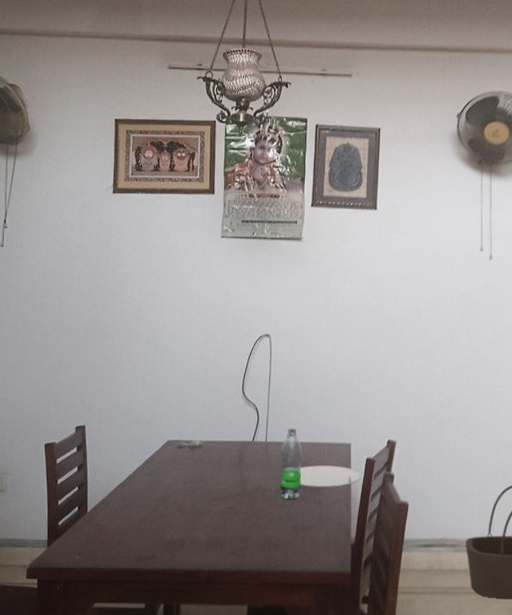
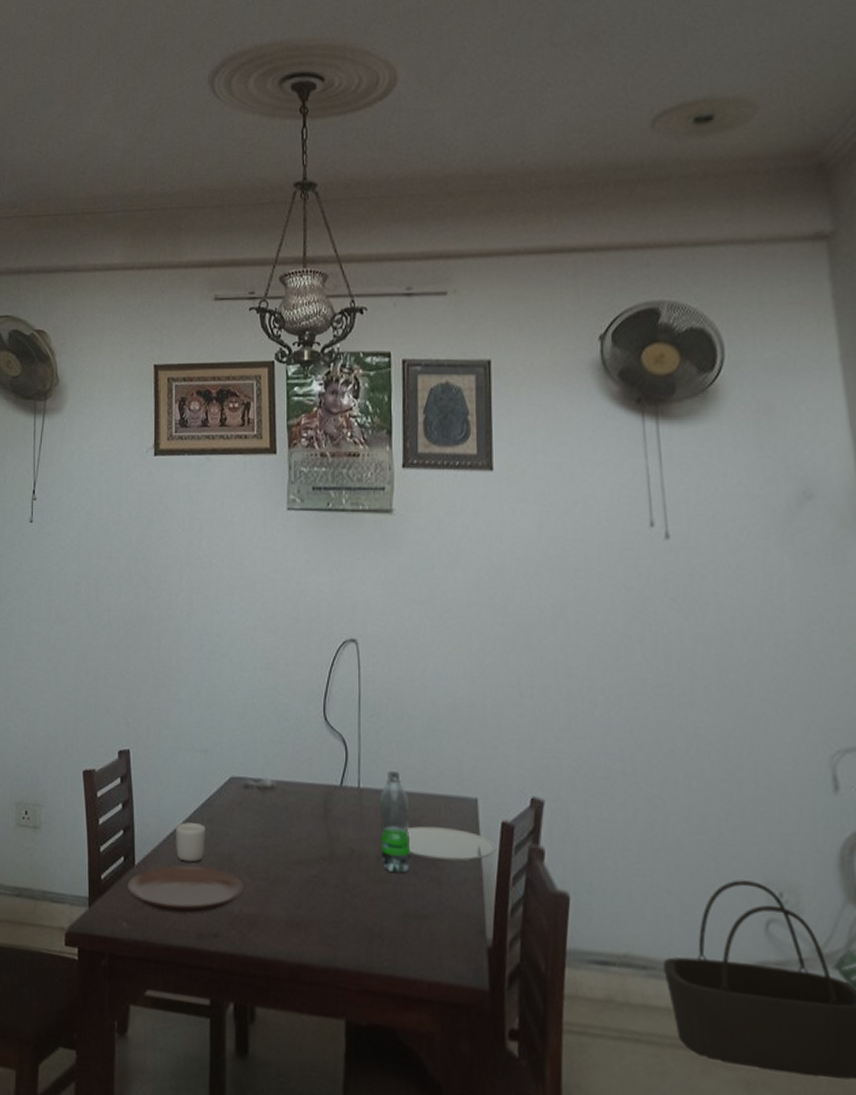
plate: none [81,508,175,544] -> present [128,865,244,913]
cup: none [121,477,146,506] -> present [176,822,206,863]

